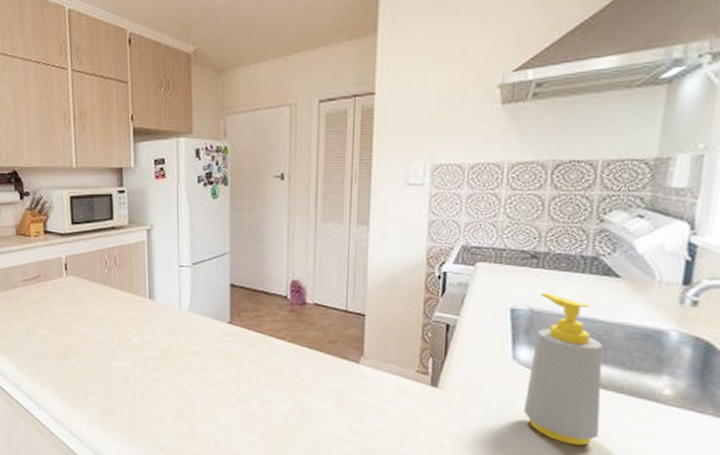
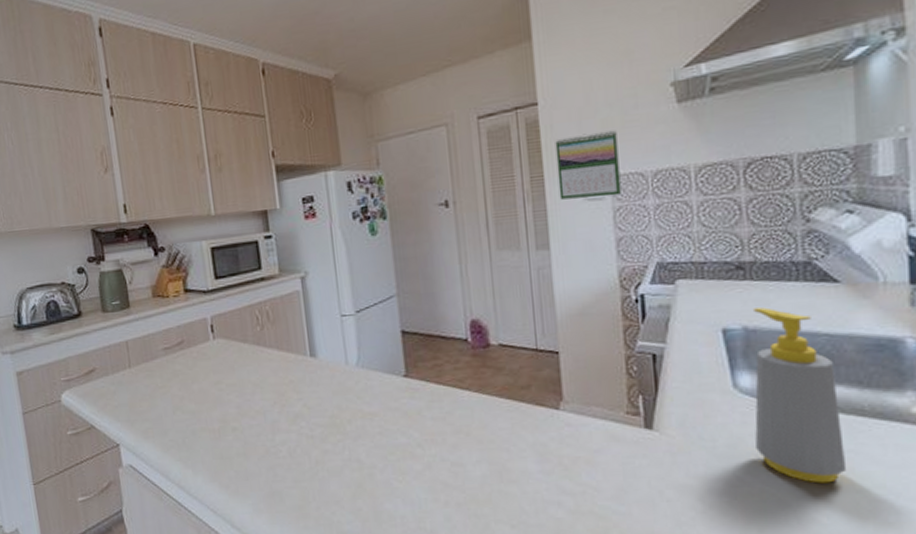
calendar: none [383,124,443,183] -> present [555,130,621,200]

